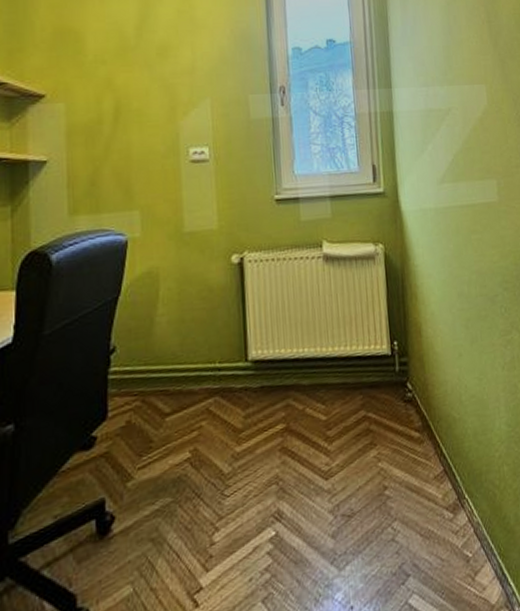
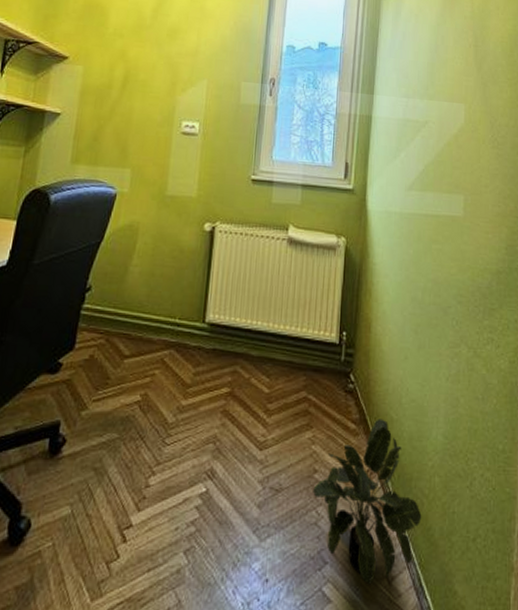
potted plant: none [385,421,496,586] -> present [313,419,422,585]

